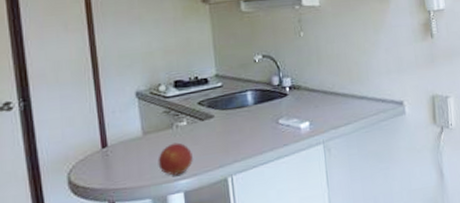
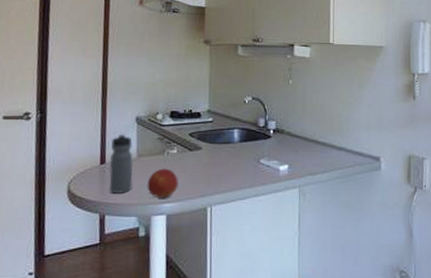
water bottle: none [110,111,142,179] -> present [109,133,133,195]

